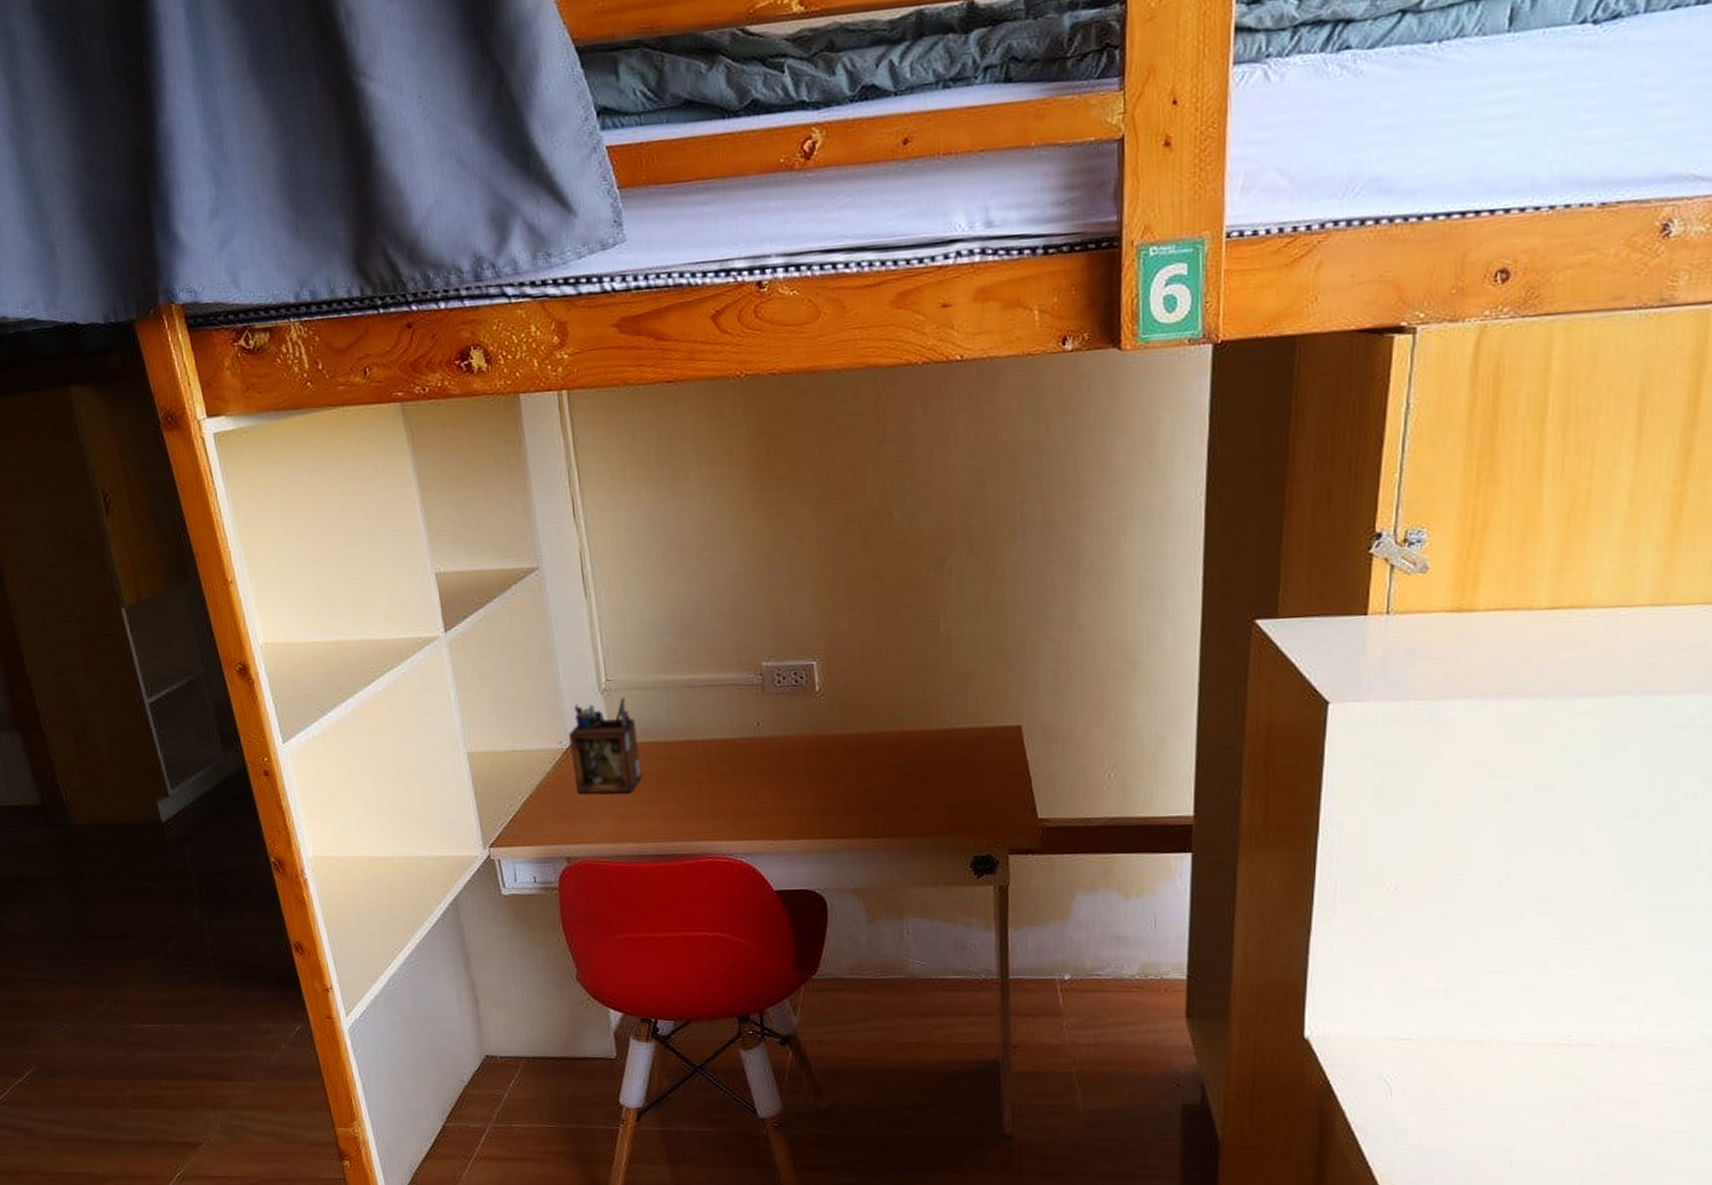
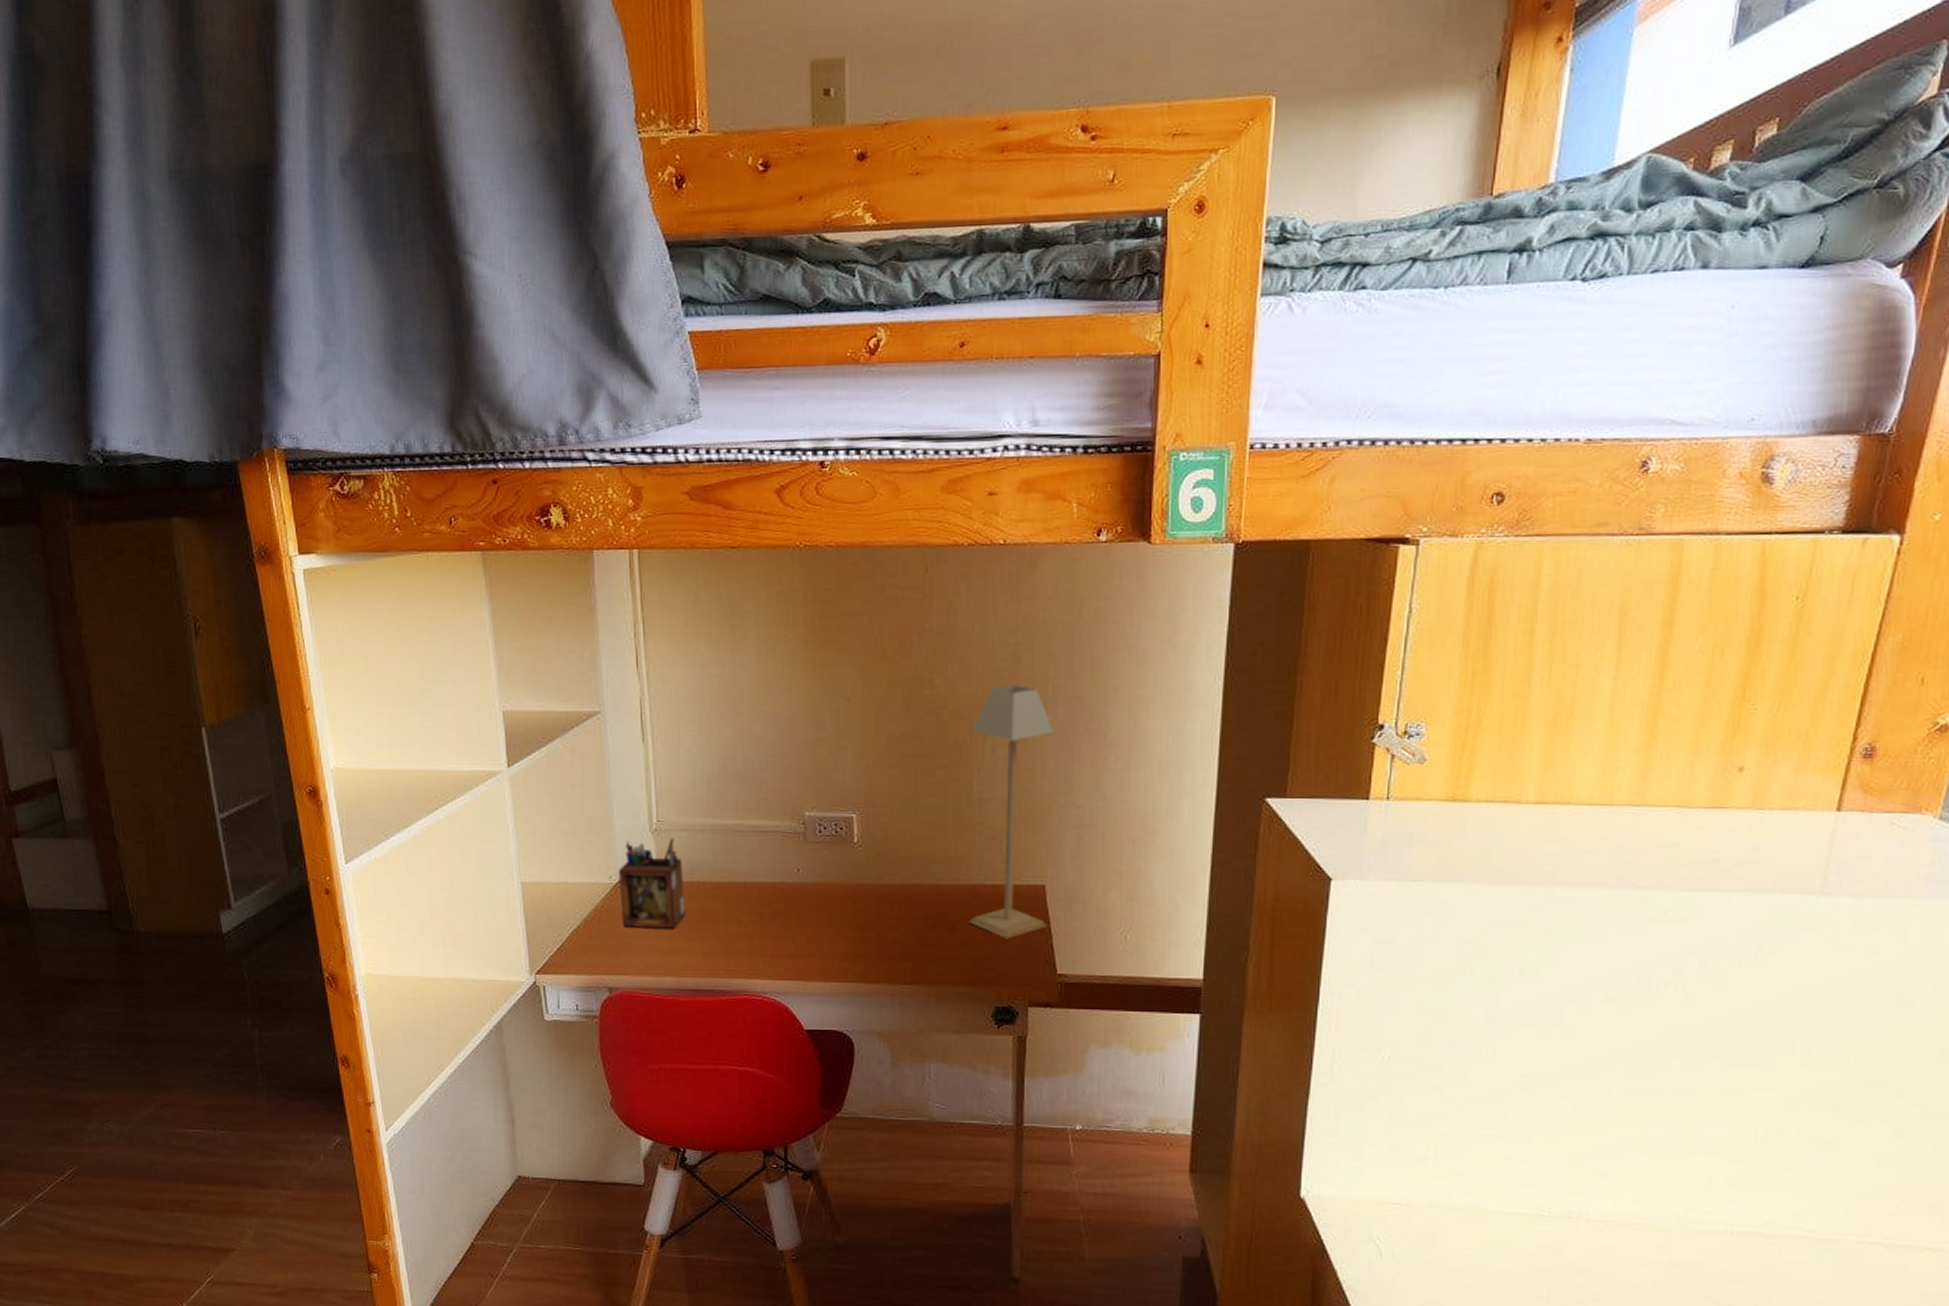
table lamp: none [936,513,1025,785] -> present [969,685,1054,939]

